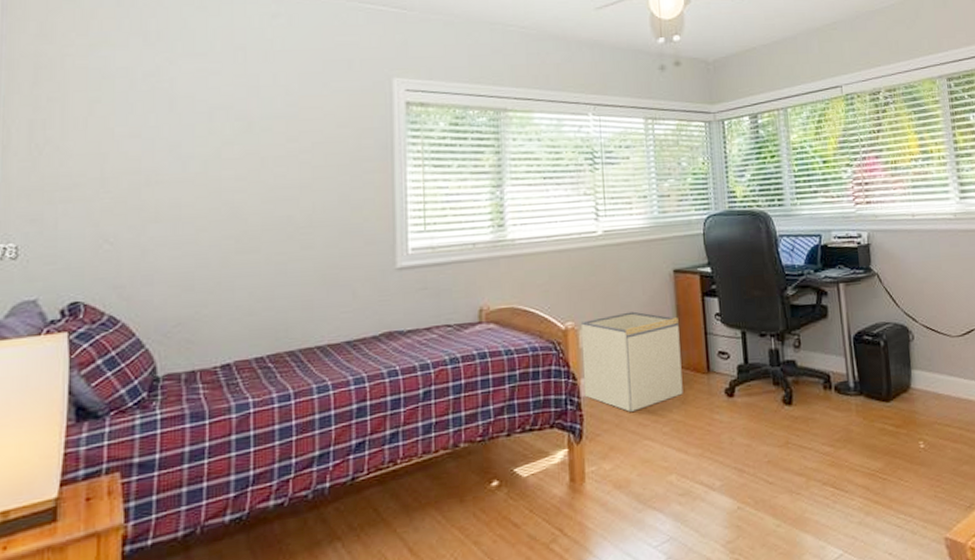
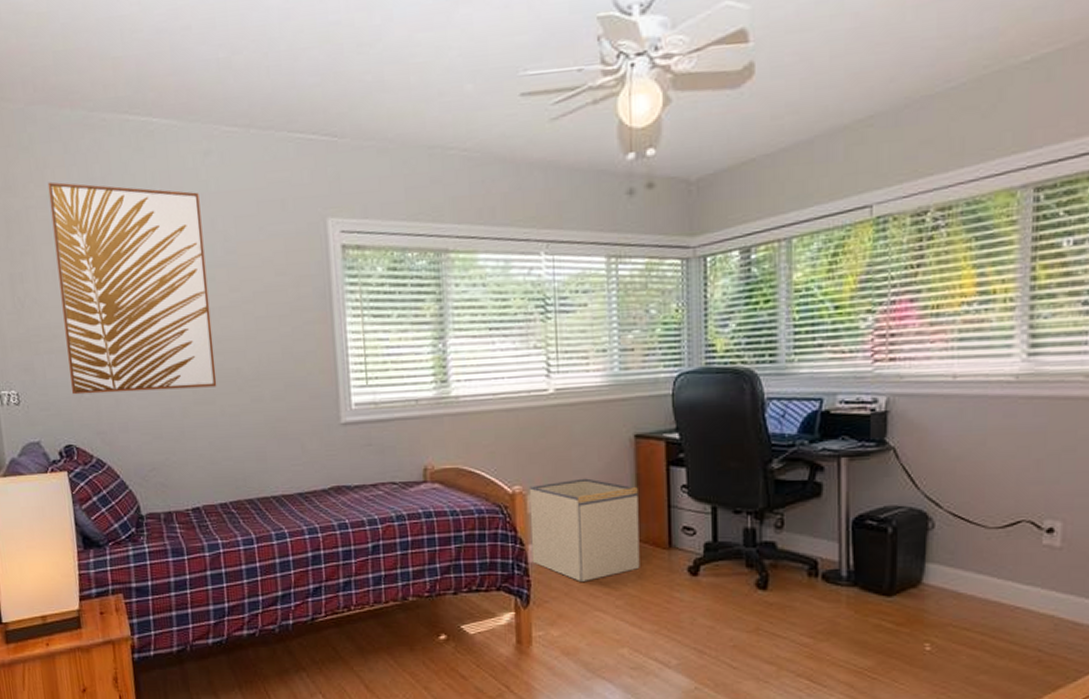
wall art: none [89,32,264,247] -> present [47,182,217,395]

